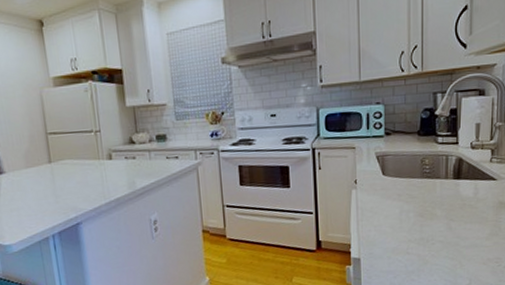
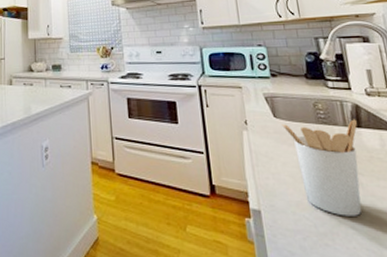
utensil holder: none [389,171,457,256] -> present [282,119,362,216]

